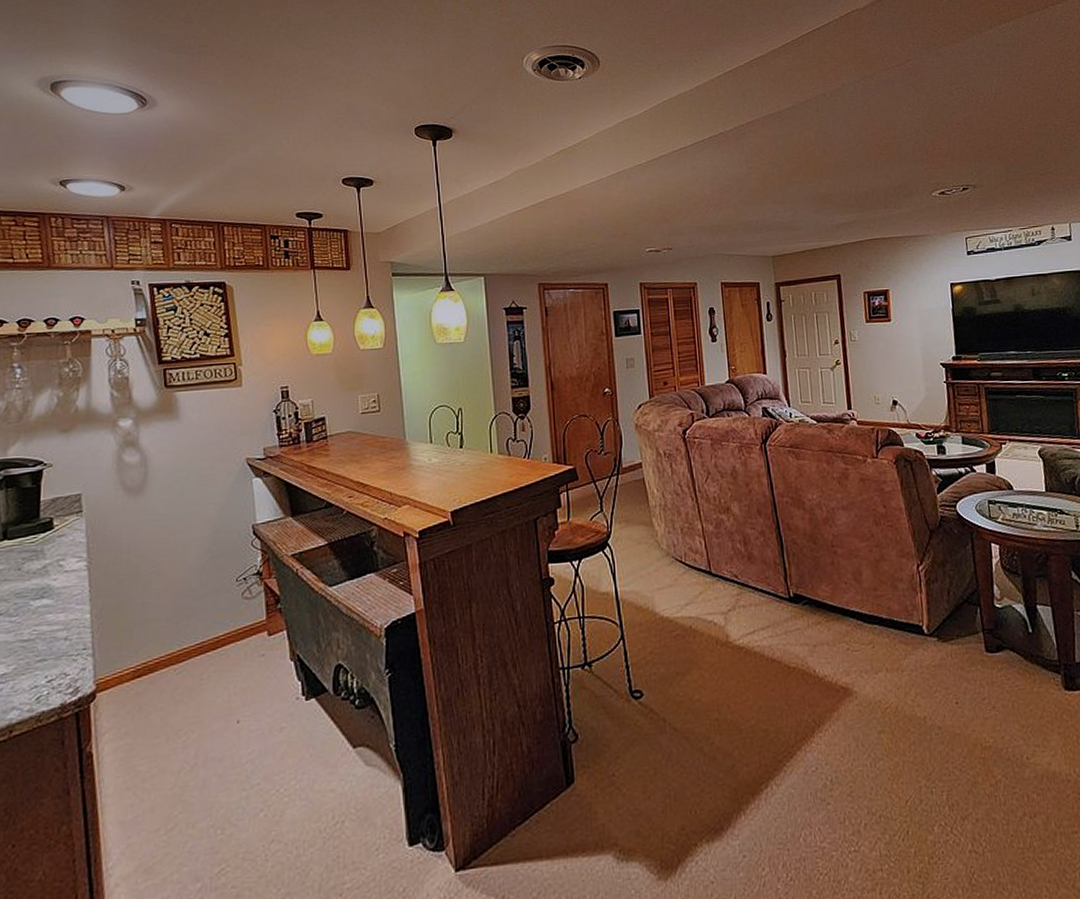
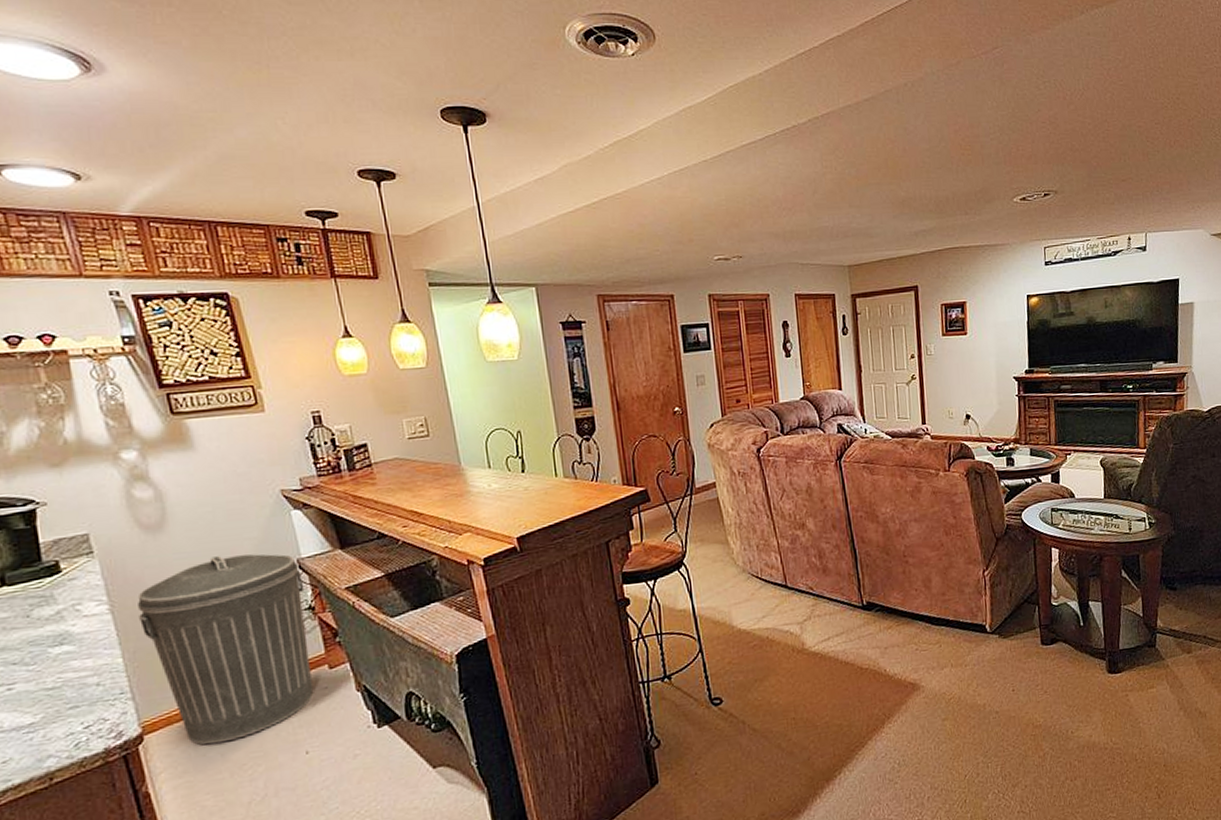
trash can: none [109,518,256,707] -> present [137,554,314,745]

